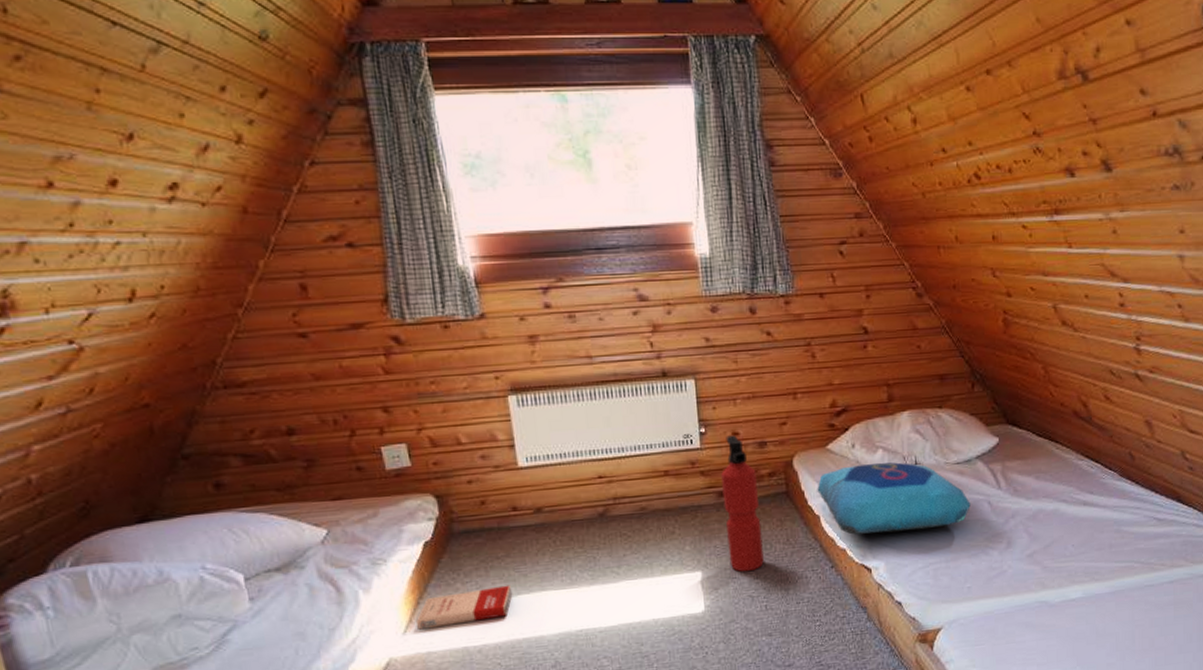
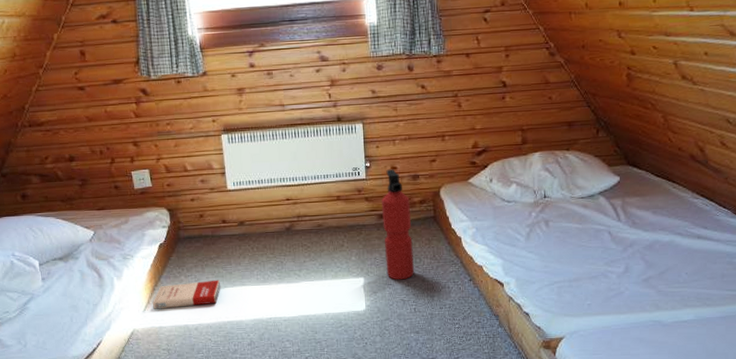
cushion: present [817,462,971,535] -> none [459,195,593,254]

